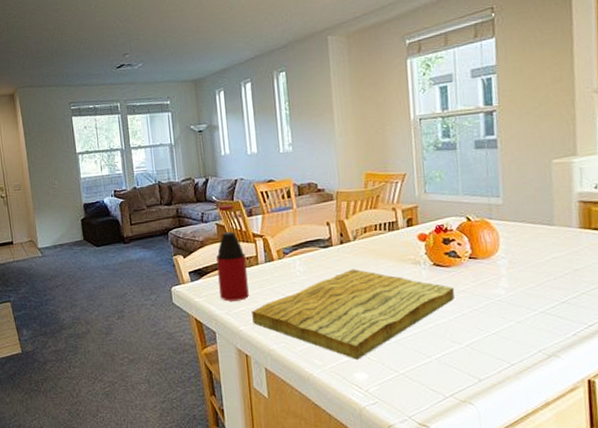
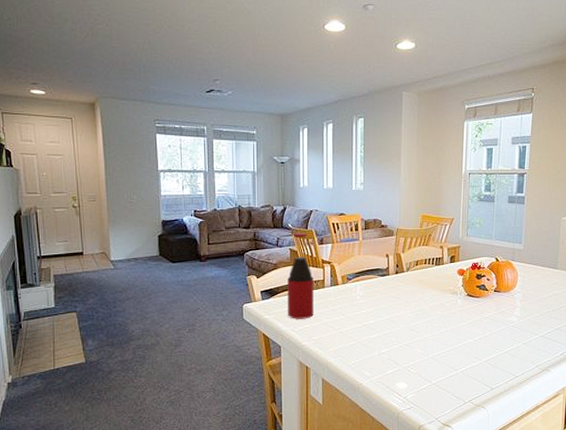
cutting board: present [252,269,455,360] -> none [315,295,481,372]

